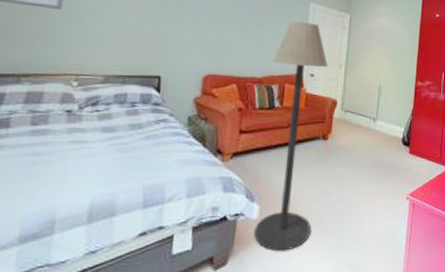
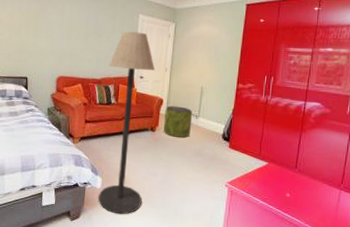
pouf: none [338,108,370,145] -> present [164,106,193,138]

